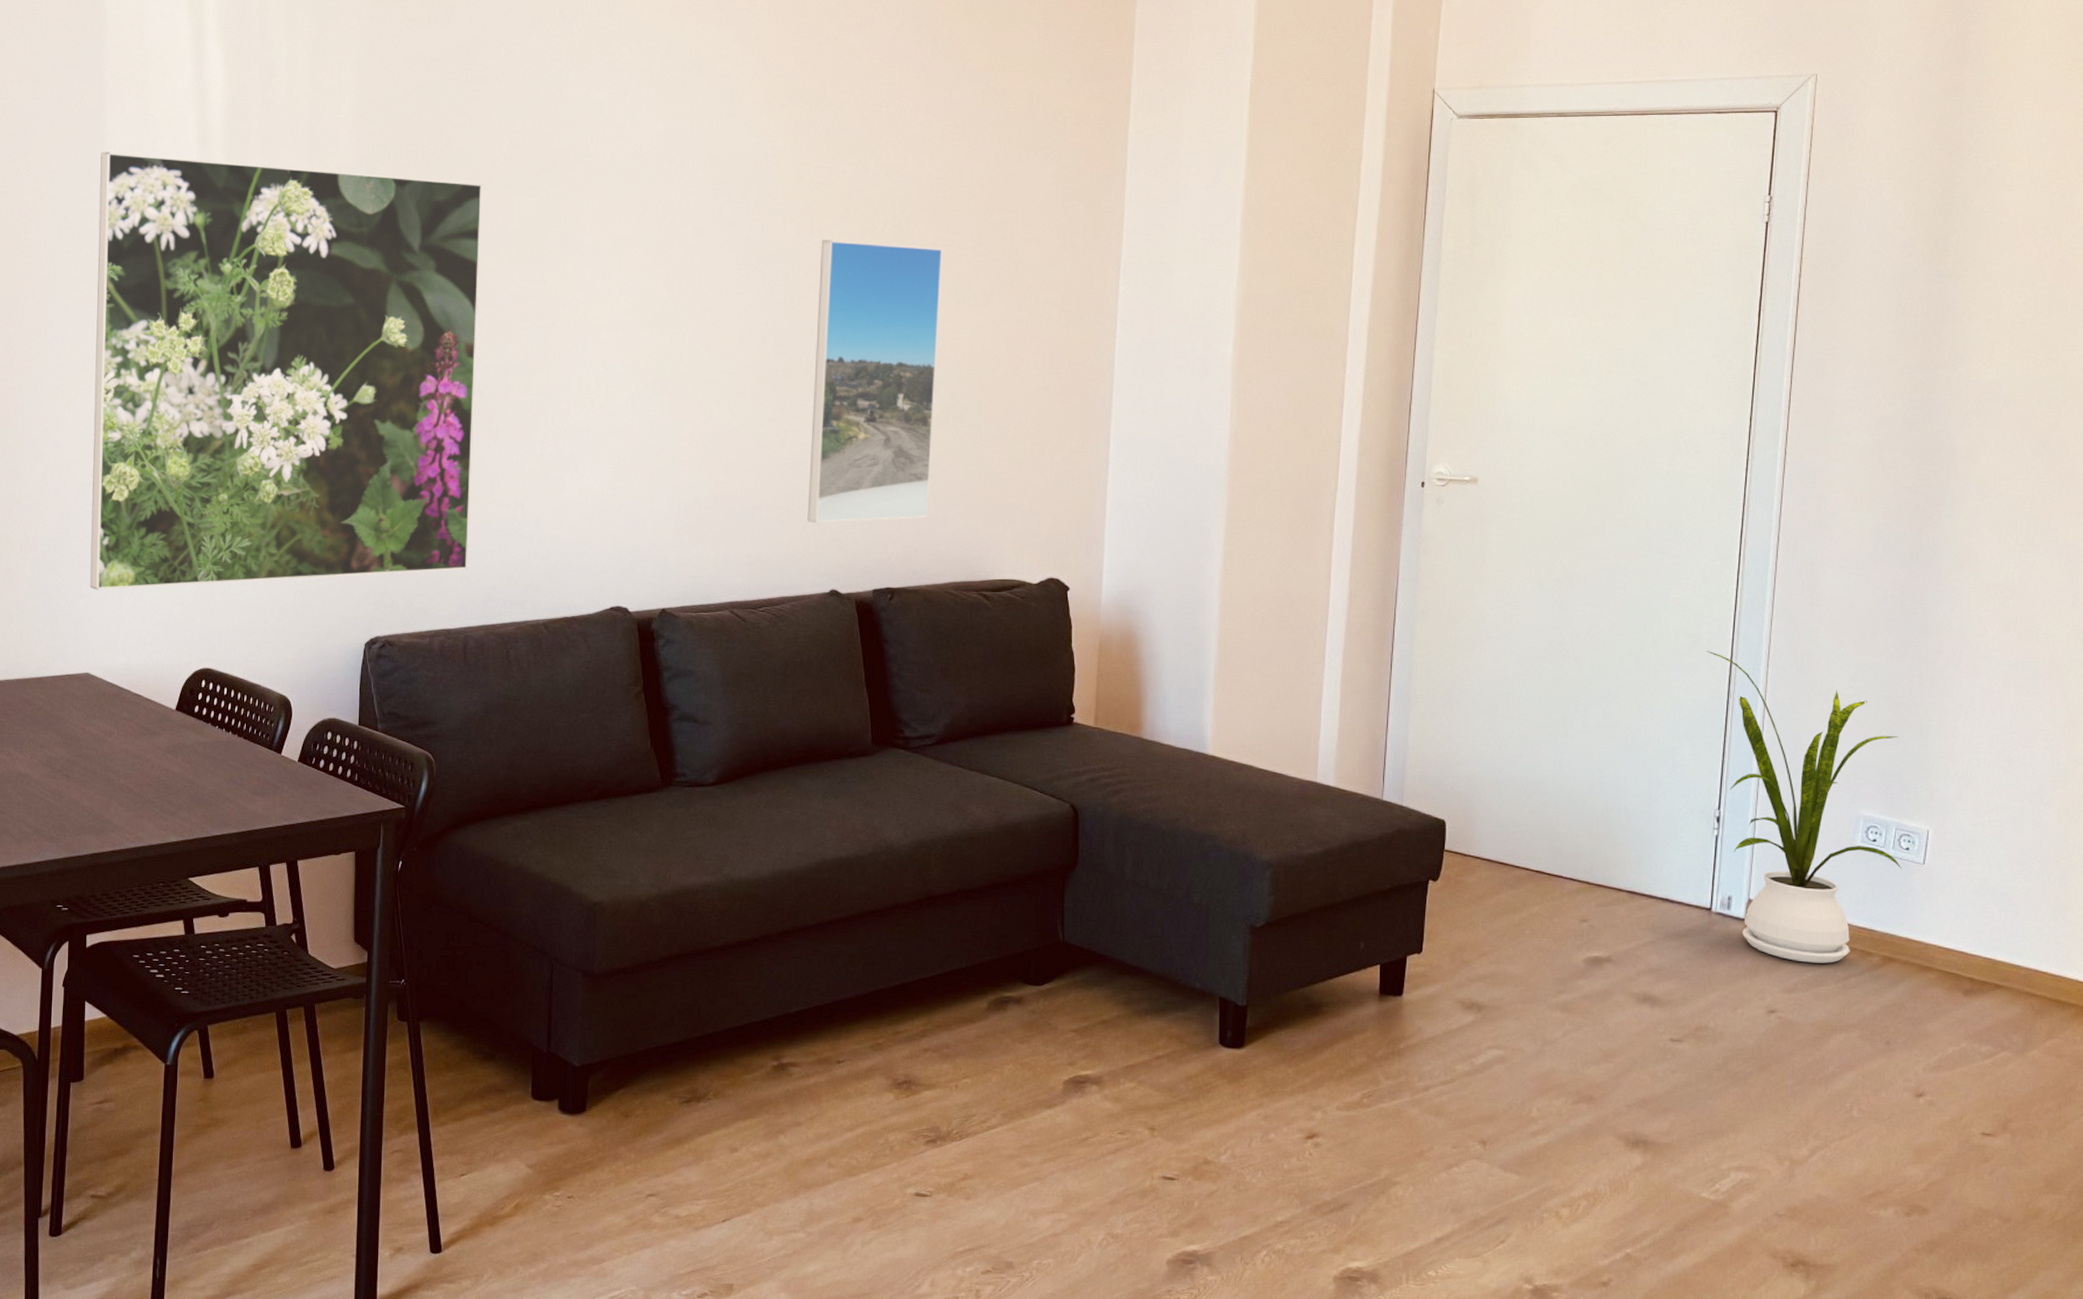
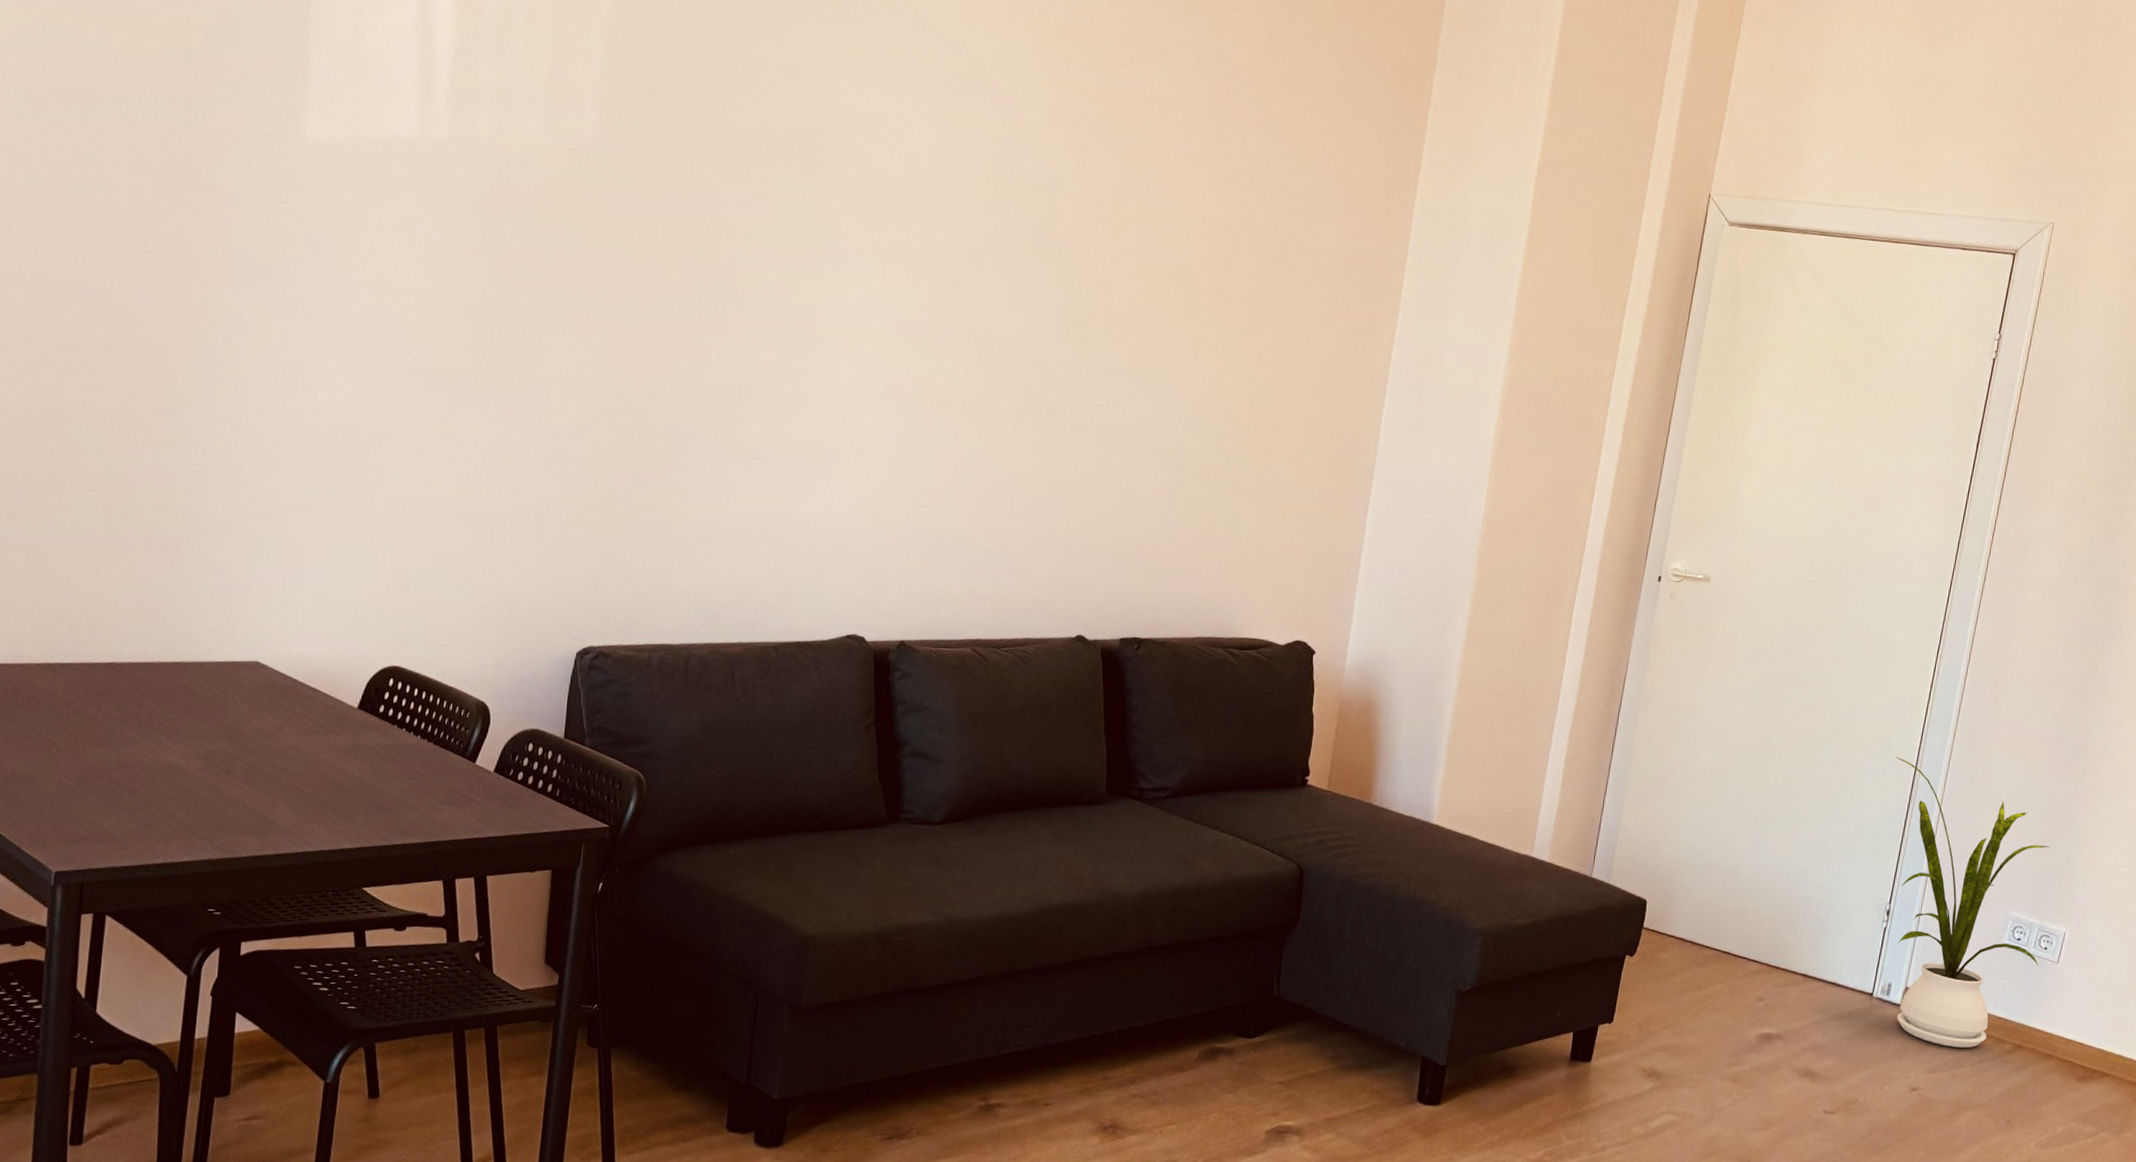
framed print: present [90,151,483,590] -> none [264,86,741,584]
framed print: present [807,240,943,524] -> none [1059,275,1220,571]

